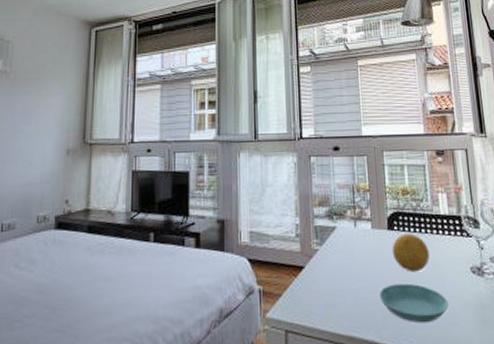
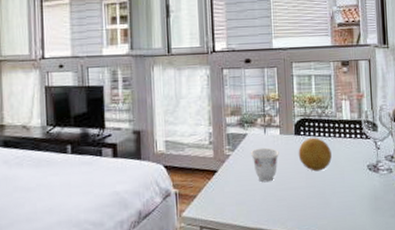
teacup: none [339,243,371,283] -> present [250,147,279,183]
saucer: present [380,283,449,323] -> none [286,181,347,215]

